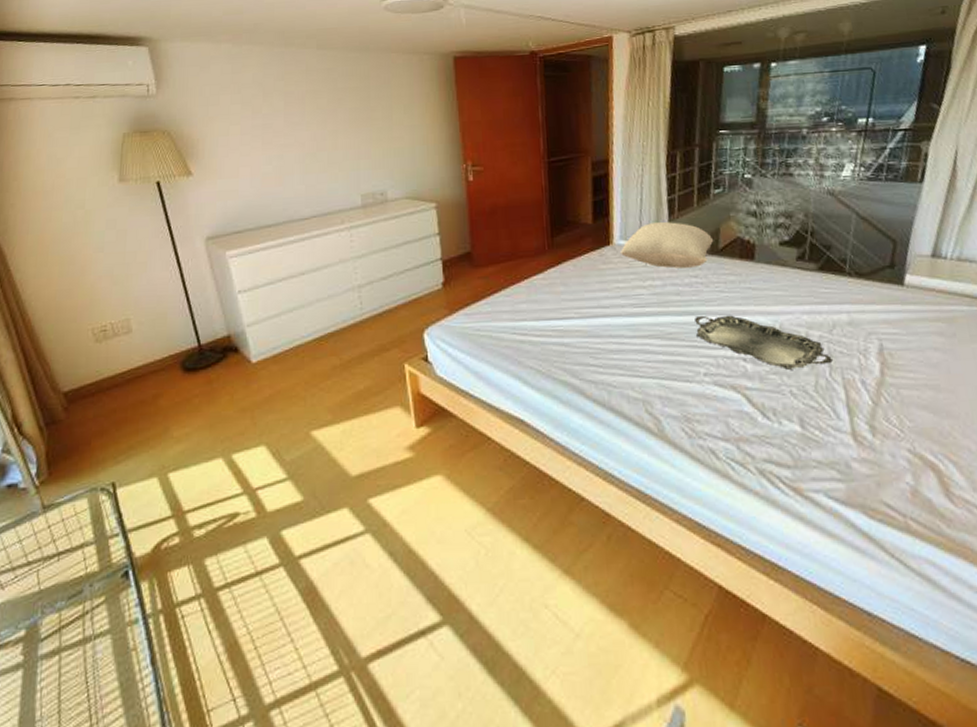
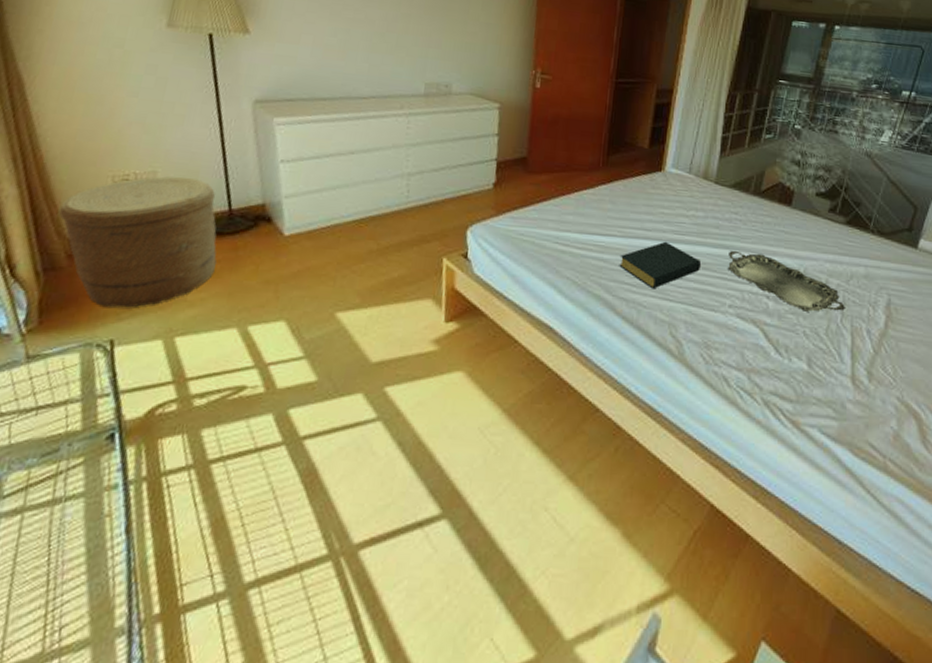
basket: none [50,320,194,452] -> present [58,176,217,308]
hardback book: none [580,316,668,367] -> present [619,241,702,289]
pillow: present [621,221,714,269] -> none [670,156,758,205]

